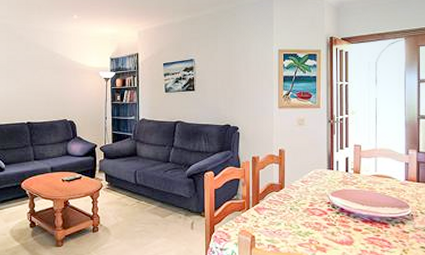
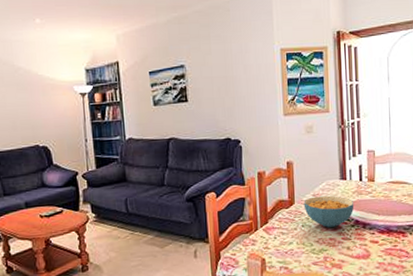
cereal bowl: none [293,183,340,212] -> present [303,195,354,228]

